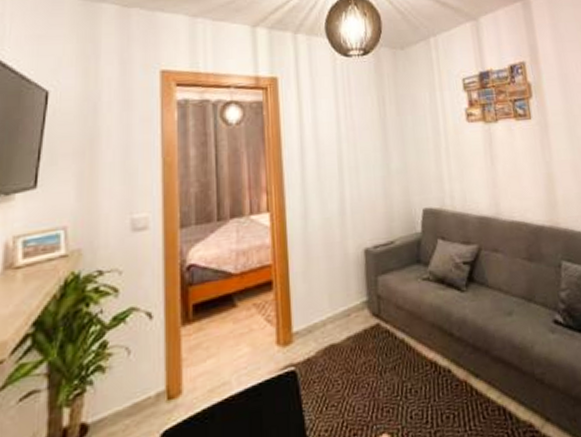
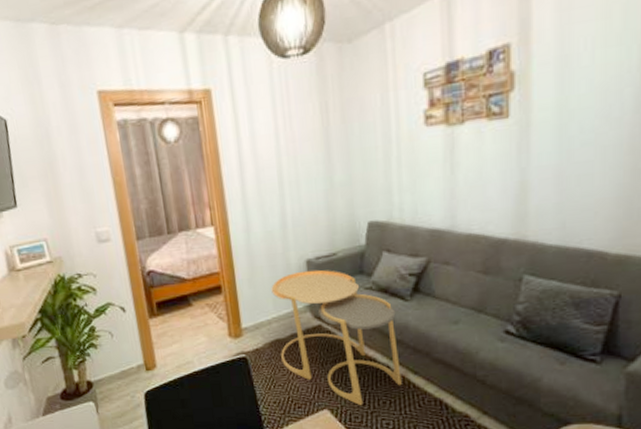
side table: none [327,259,464,425] -> present [271,269,402,406]

